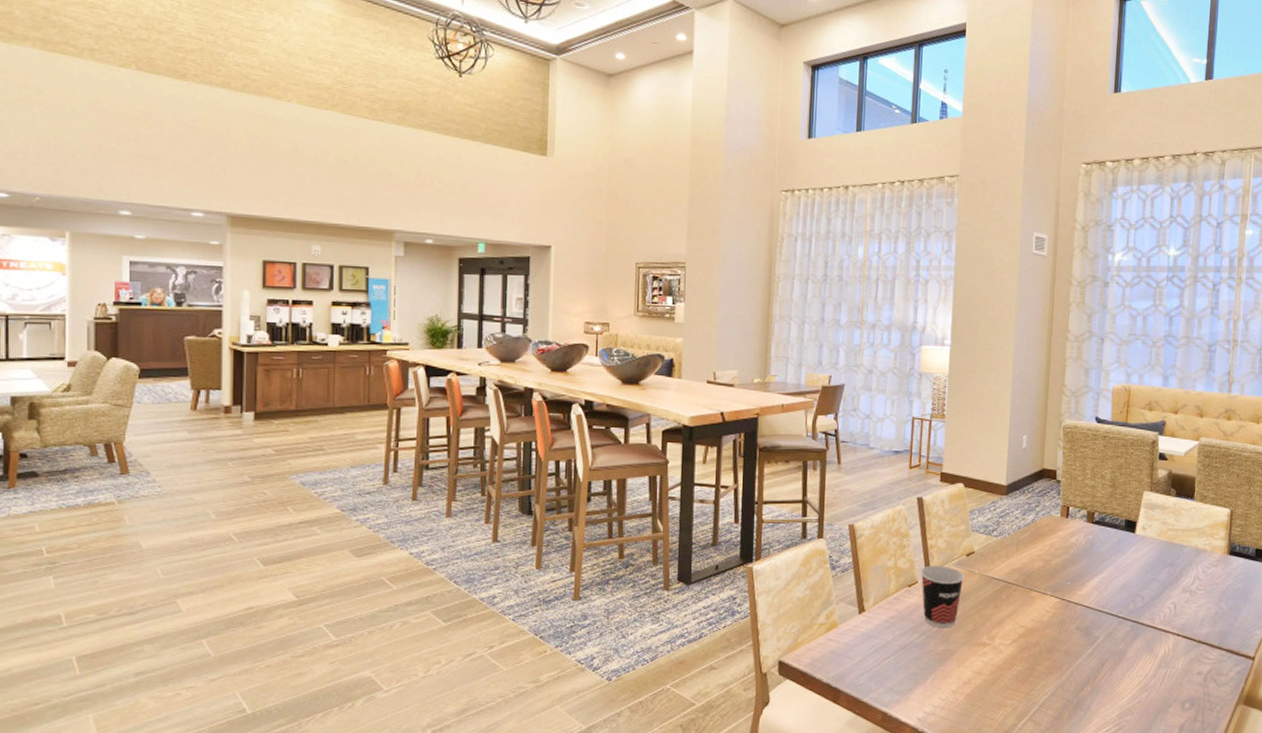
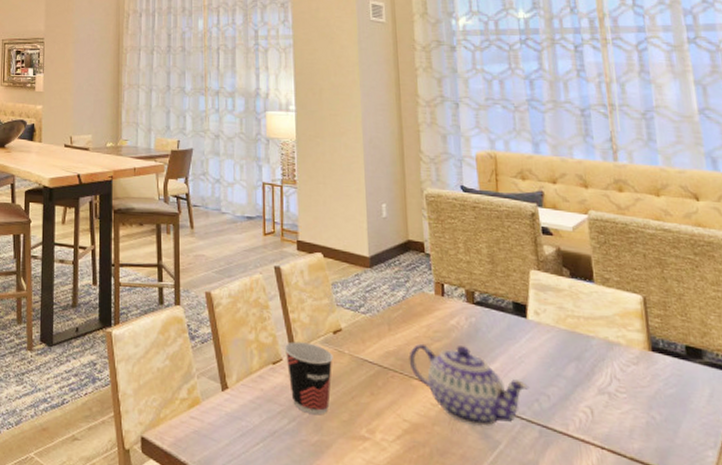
teapot: none [1031,560,1129,627] -> present [409,343,530,428]

